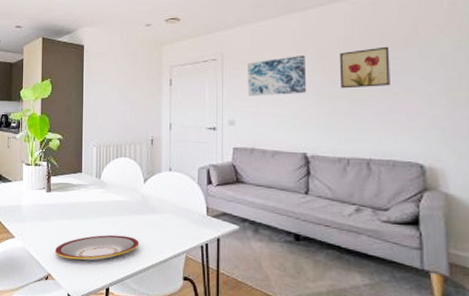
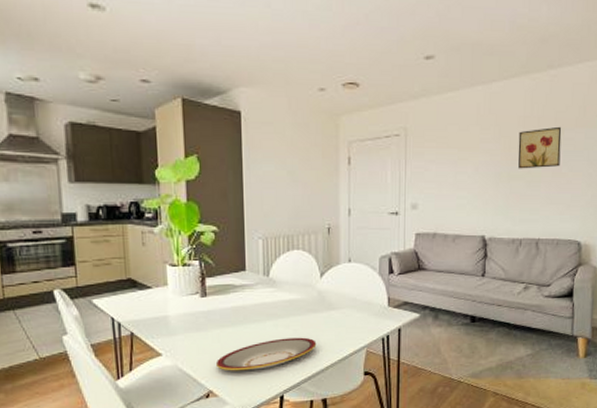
wall art: present [248,56,307,96] -> none [431,133,488,177]

